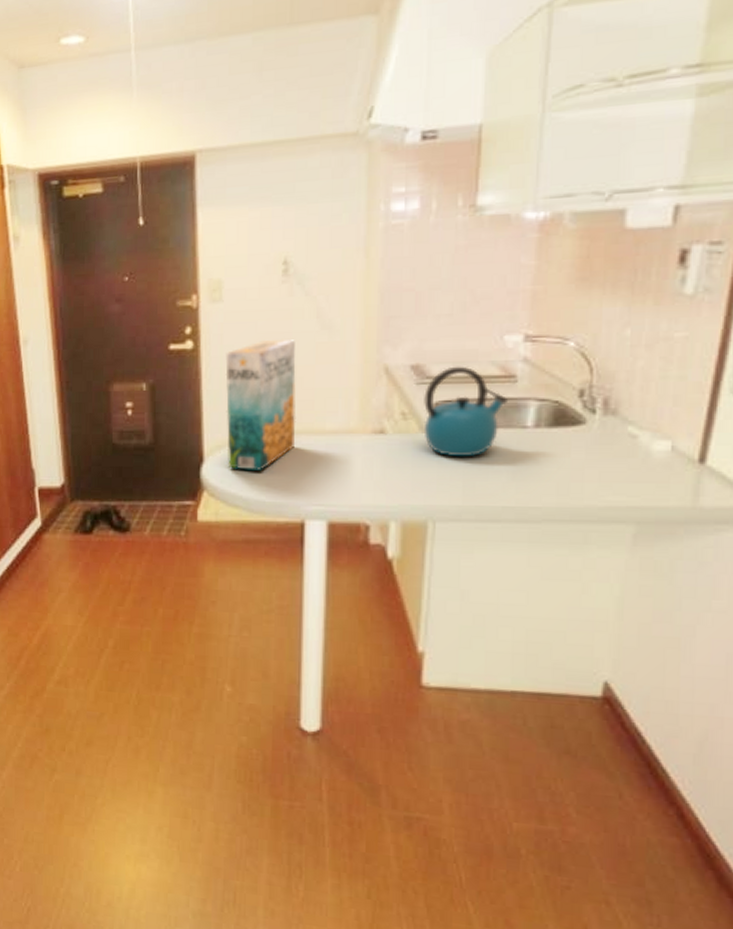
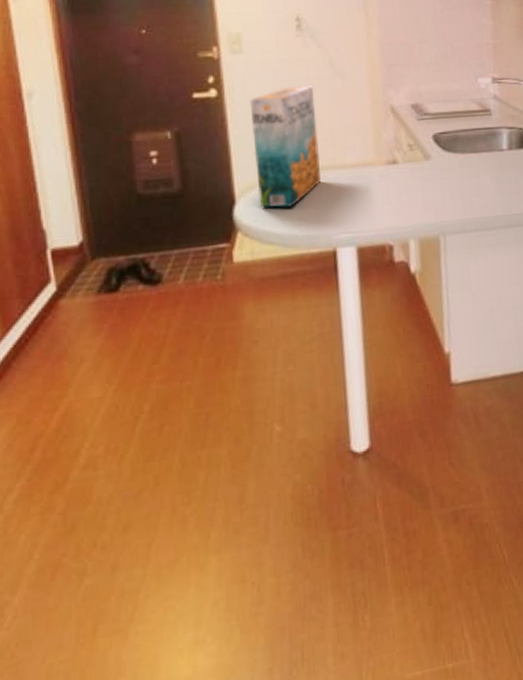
kettle: present [423,366,509,457] -> none [424,103,488,179]

